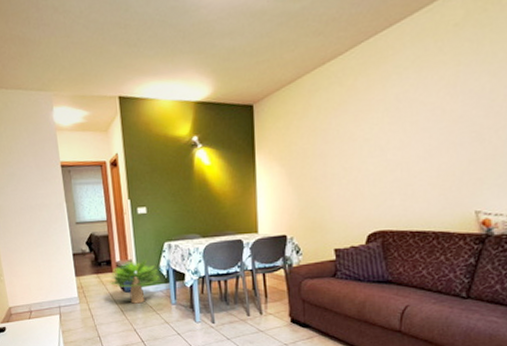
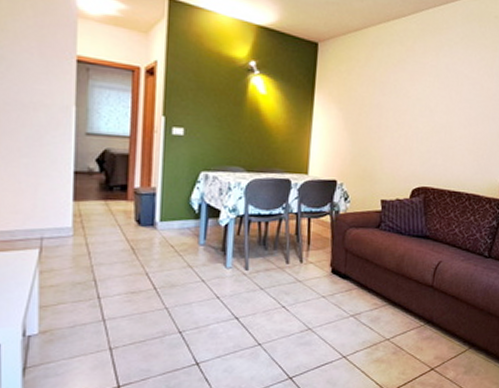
potted plant: present [110,259,160,304] -> none [121,188,189,242]

